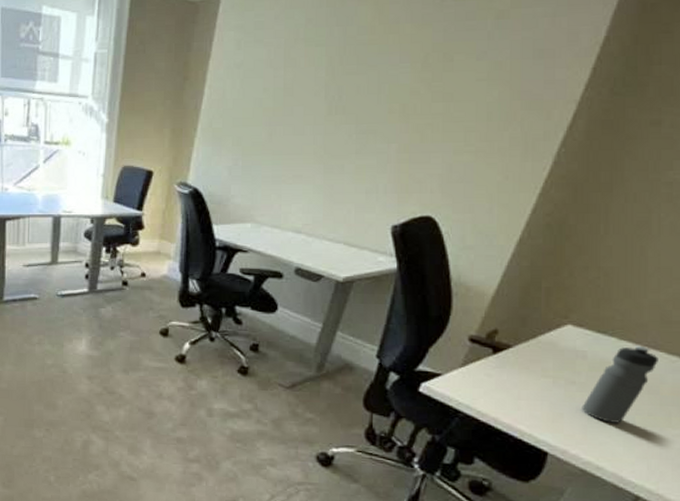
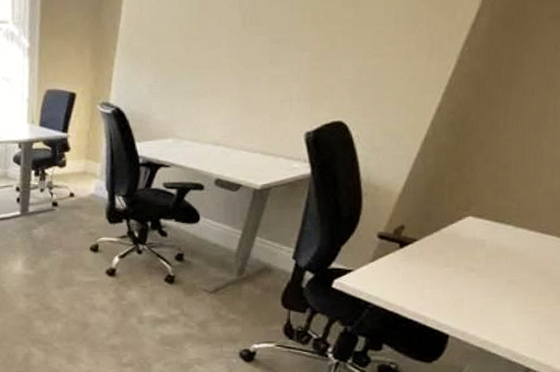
water bottle: present [582,345,658,423] -> none [480,231,550,304]

